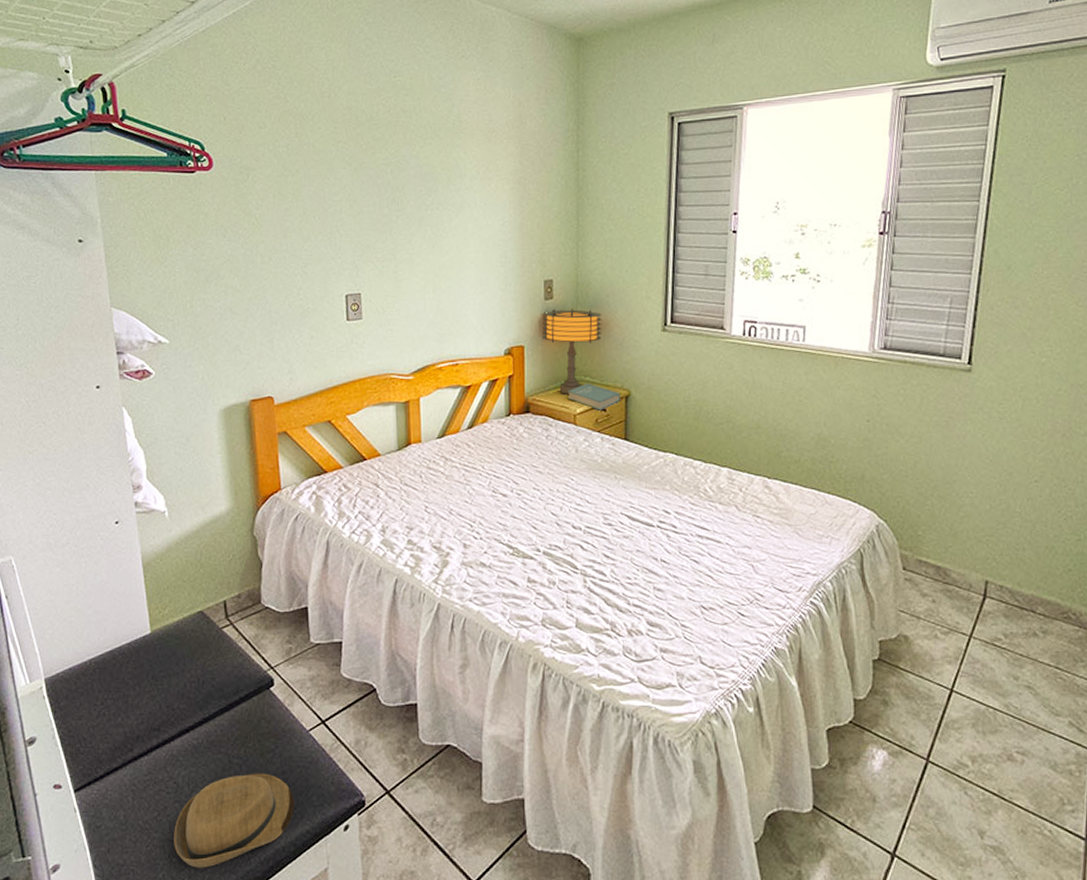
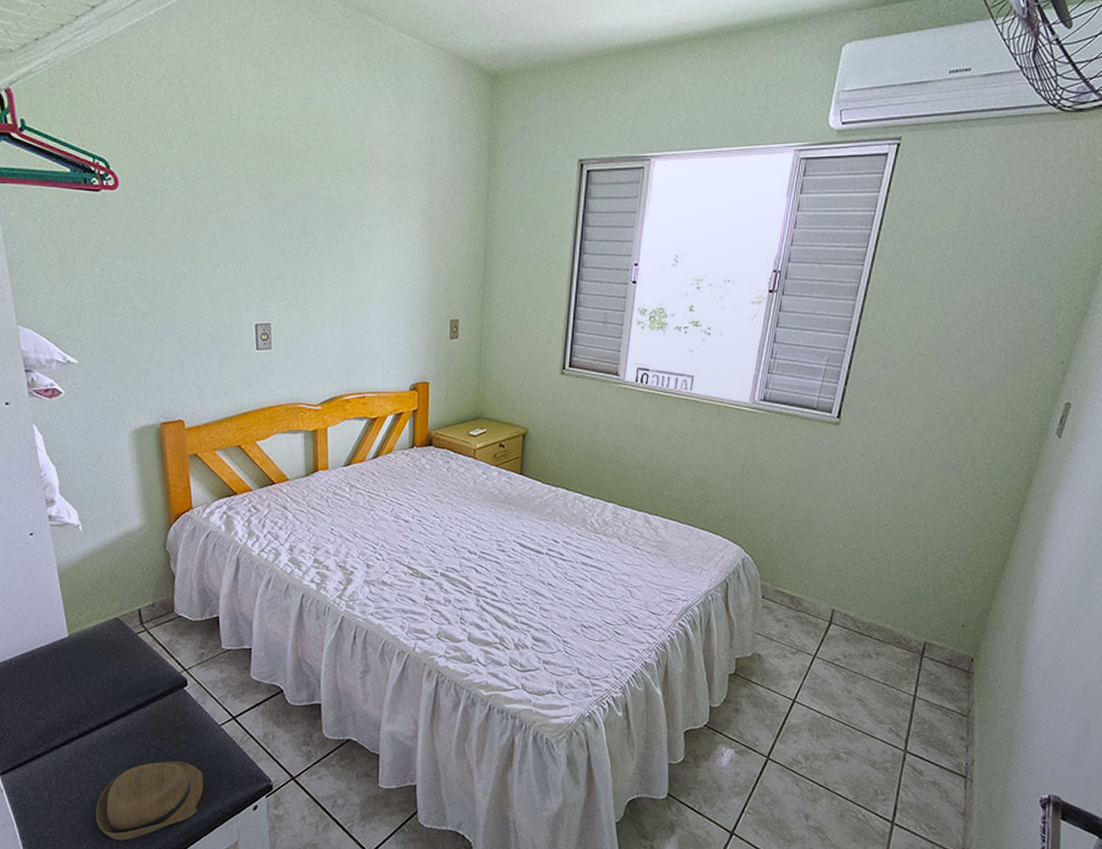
table lamp: present [541,308,602,394] -> none [446,348,504,430]
book: present [567,383,621,411] -> none [468,420,519,446]

